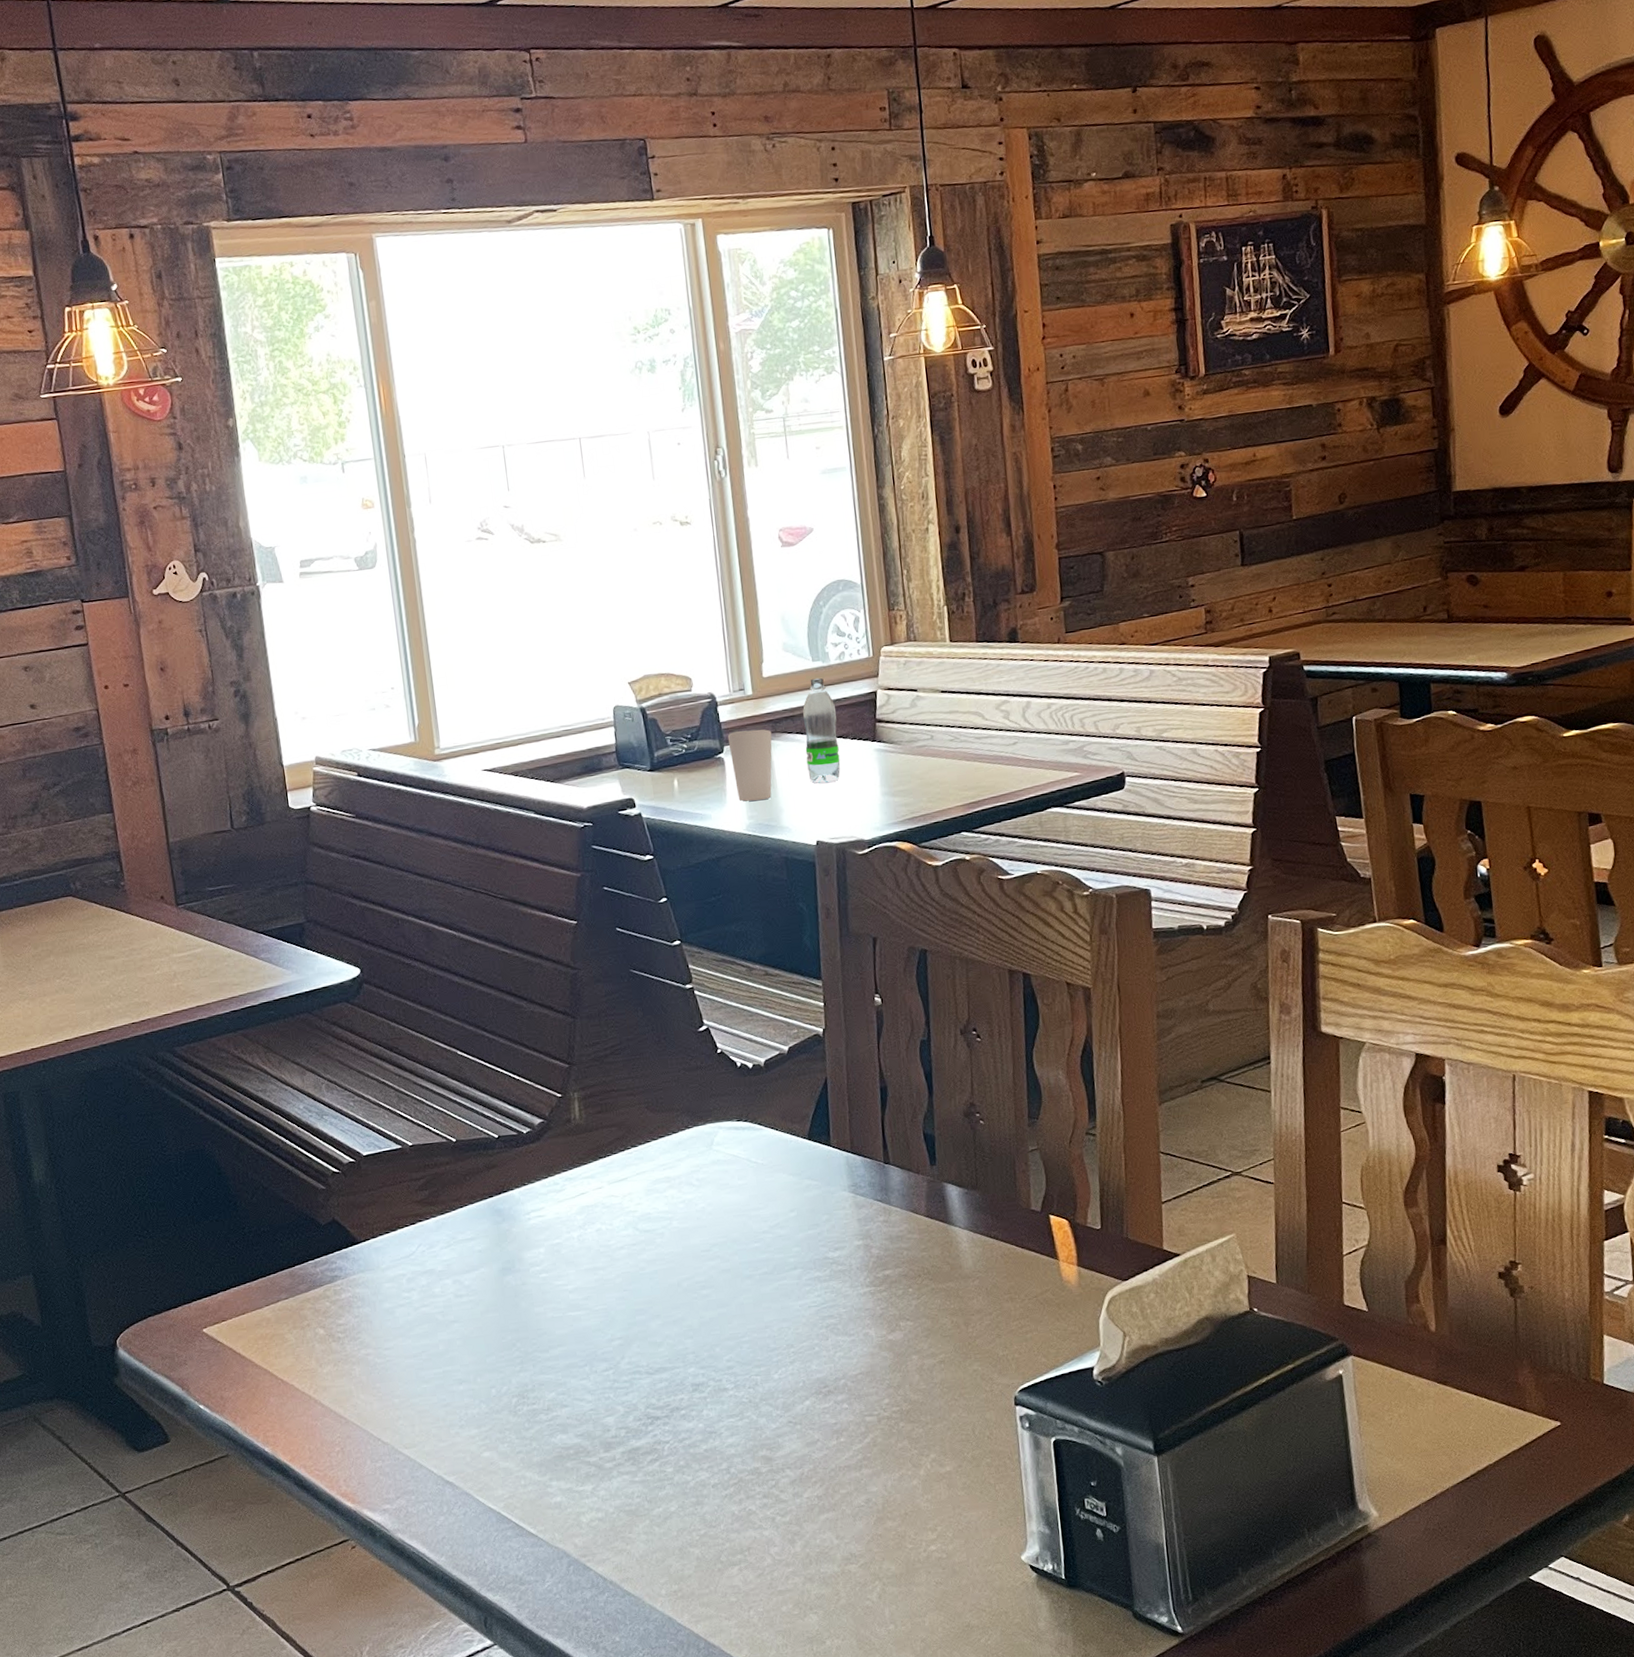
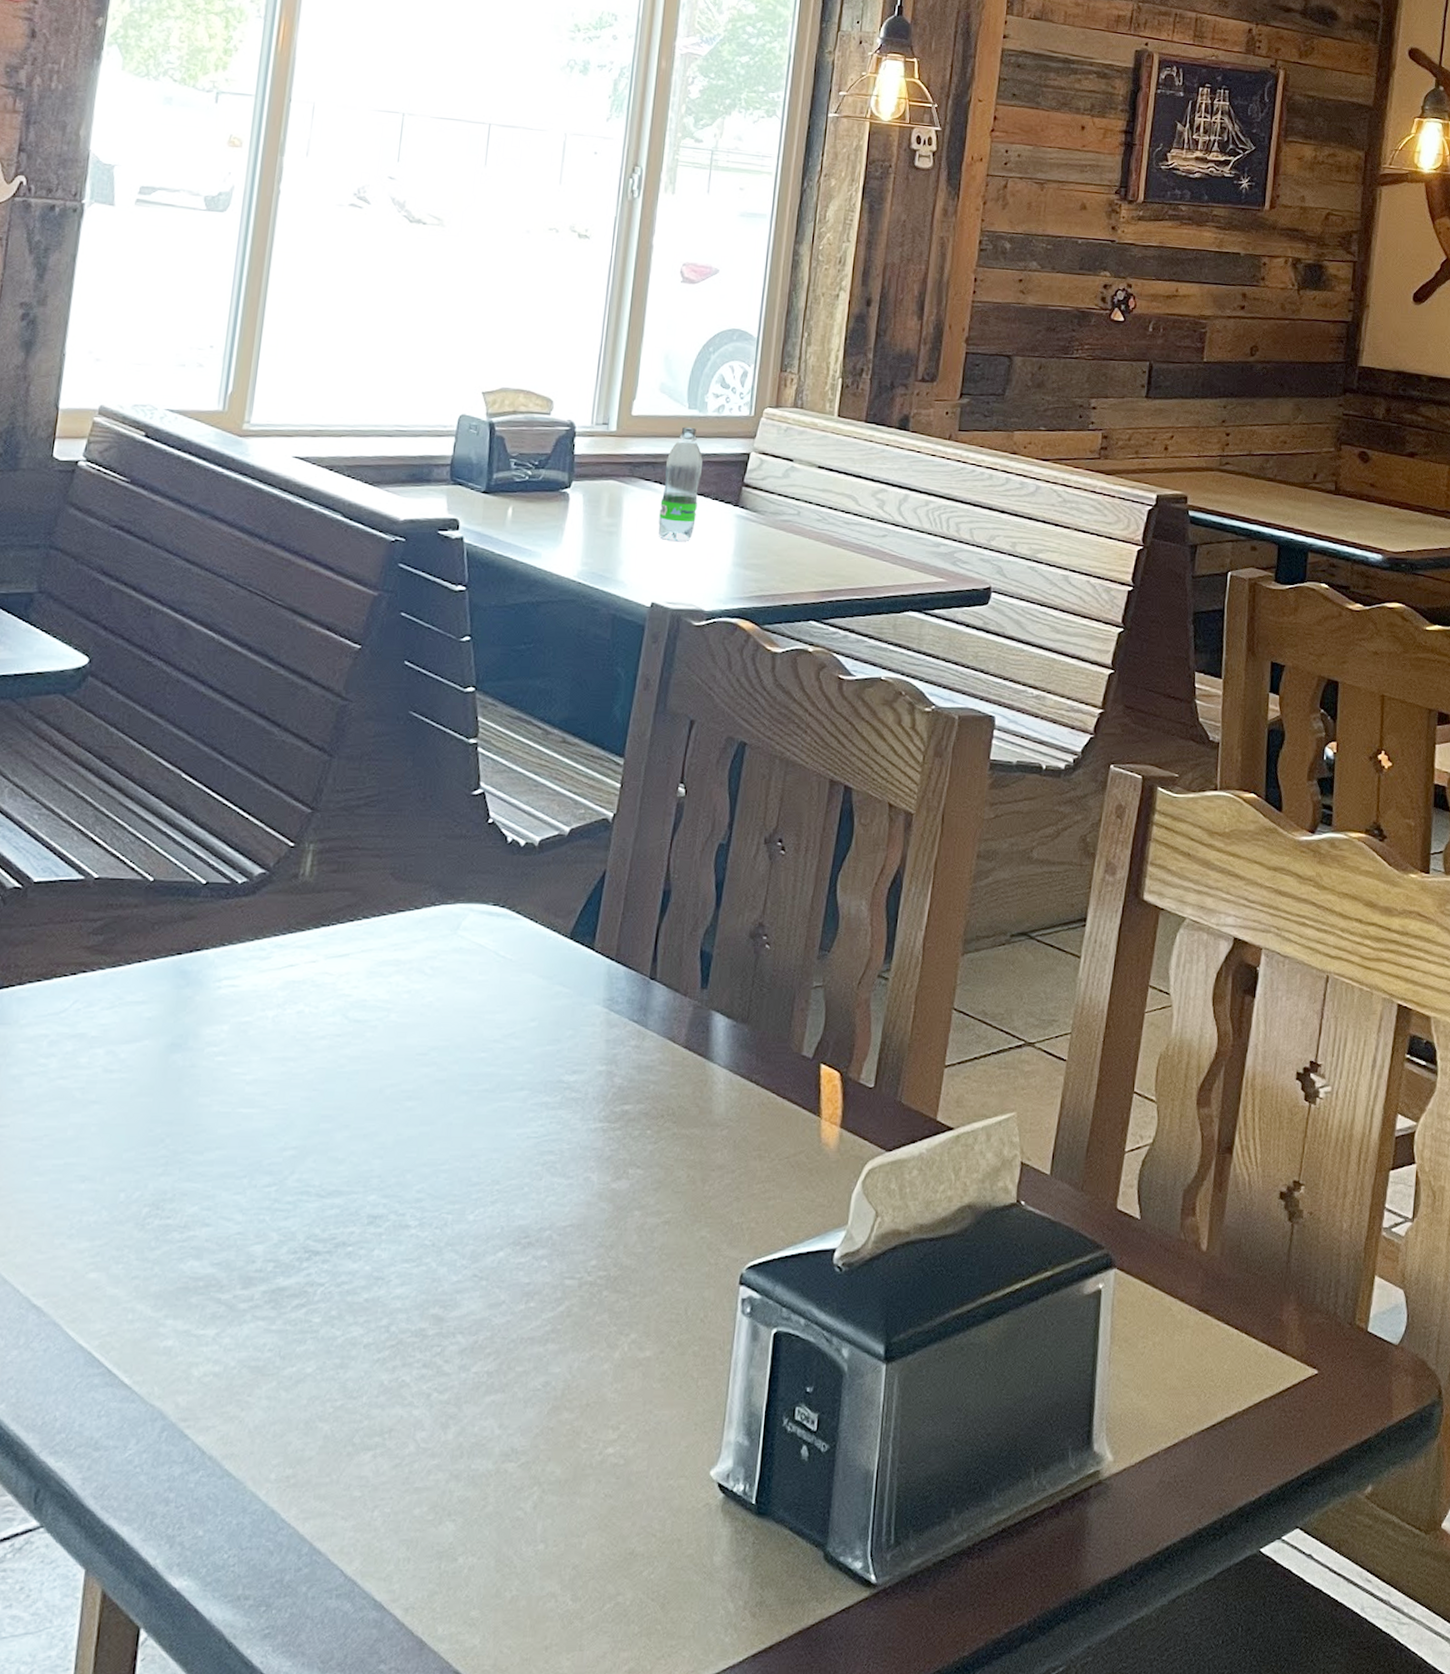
cup: present [727,729,772,802] -> none [575,468,628,548]

